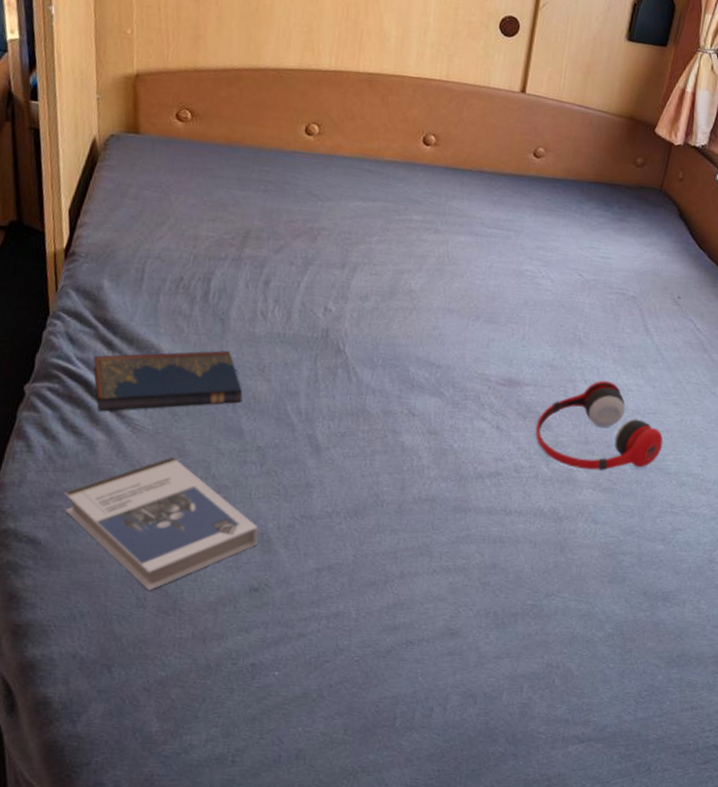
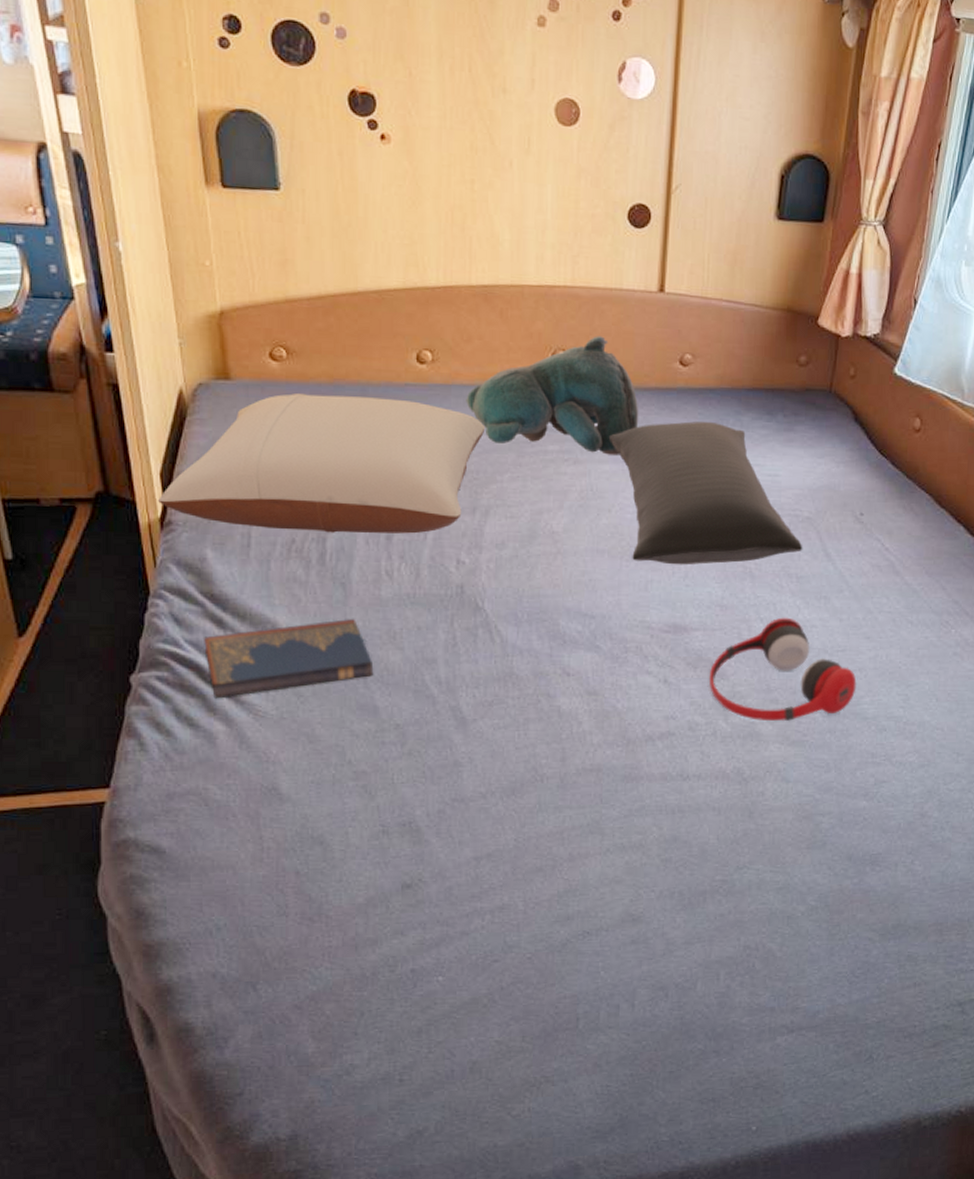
pillow: none [64,151,360,282] -> present [157,394,486,534]
hardback book: present [64,457,259,591] -> none [185,744,406,896]
teddy bear: none [345,125,495,229] -> present [466,336,639,455]
pillow: none [467,204,627,330] -> present [610,421,803,565]

